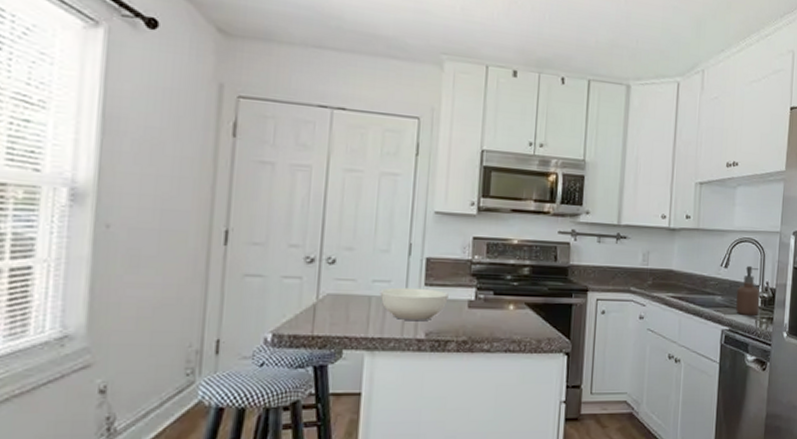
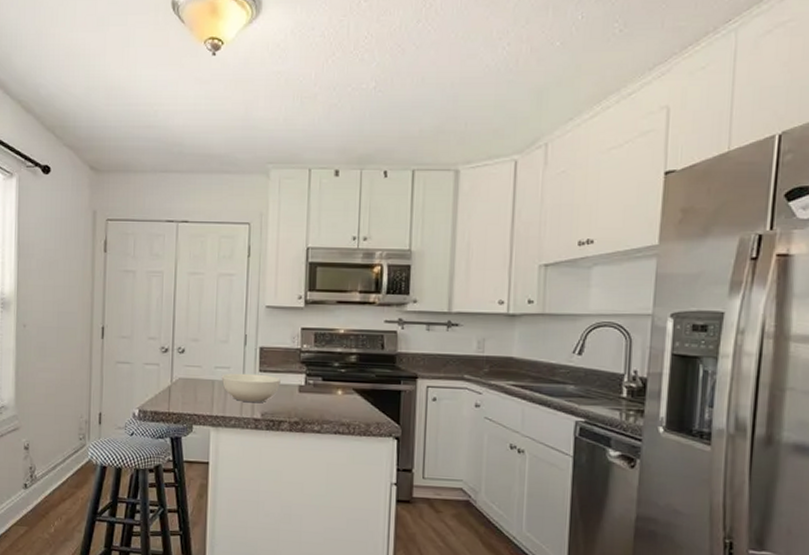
soap dispenser: present [736,265,760,317] -> none [593,352,626,408]

